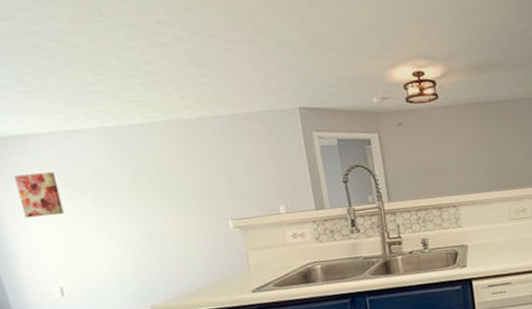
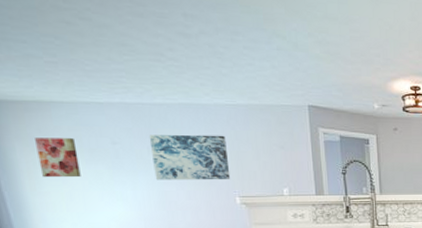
wall art: none [130,152,221,210] -> present [149,134,231,180]

